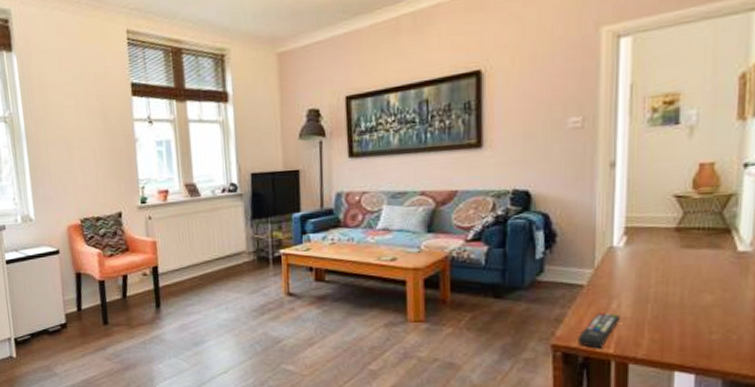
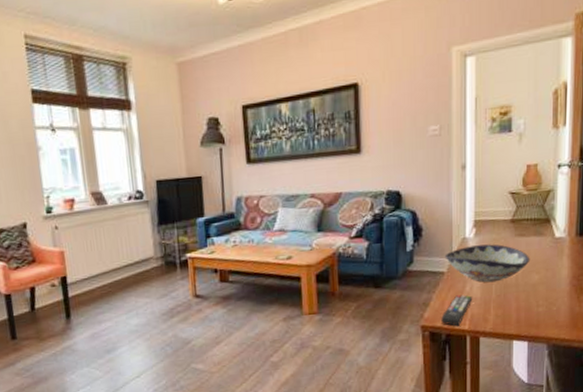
decorative bowl: none [584,255,702,301] -> present [445,244,531,283]

